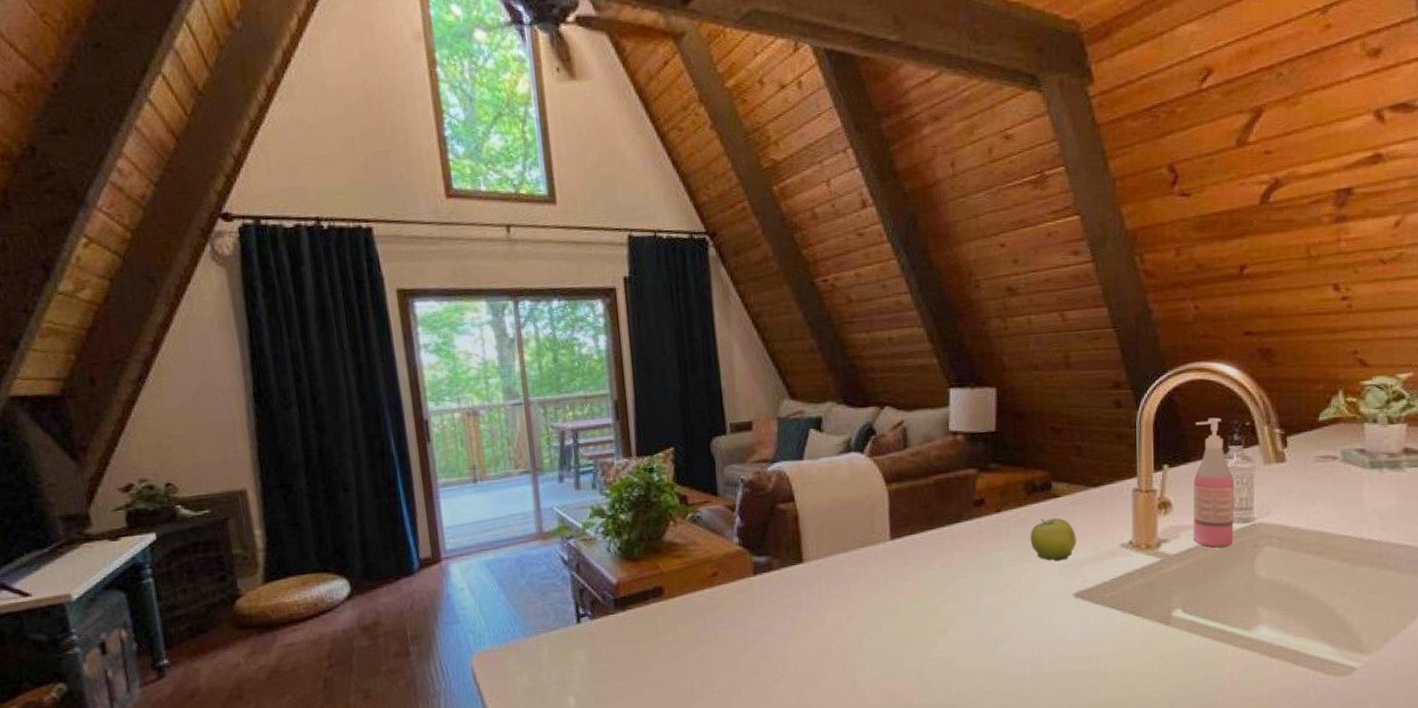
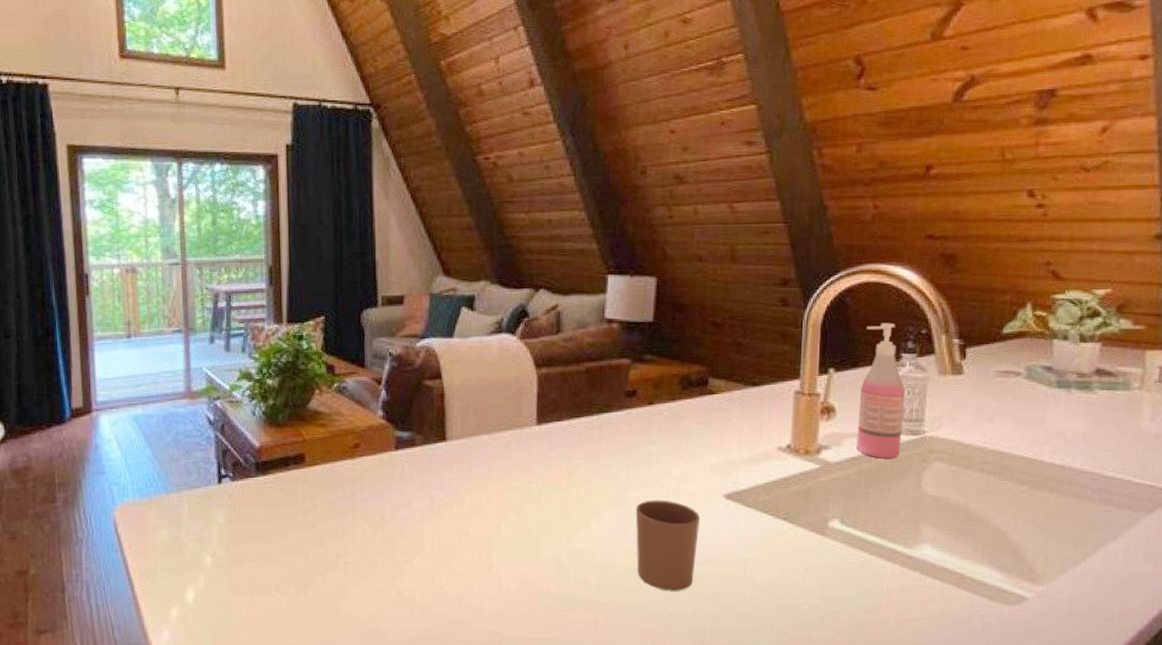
mug: none [990,603,1052,691] -> present [635,500,700,590]
fruit: present [1030,518,1076,561] -> none [682,414,731,460]

